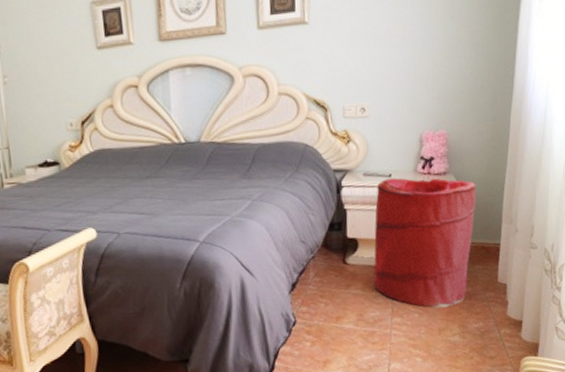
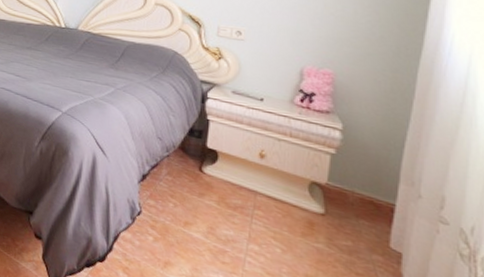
laundry hamper: present [373,178,477,308] -> none [231,101,367,255]

